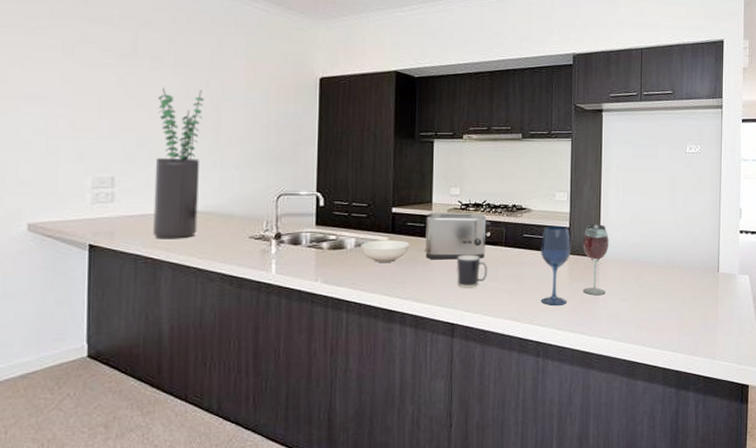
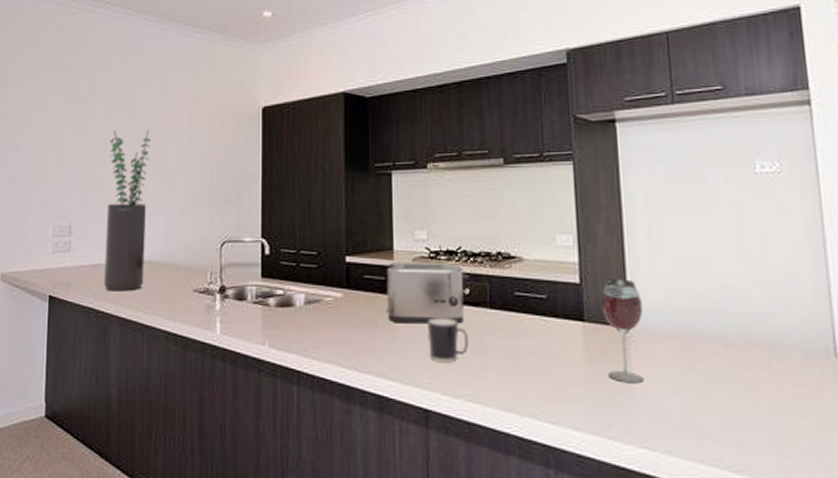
bowl: present [361,240,410,263] -> none [311,297,368,326]
wineglass: present [541,225,571,307] -> none [540,280,586,396]

